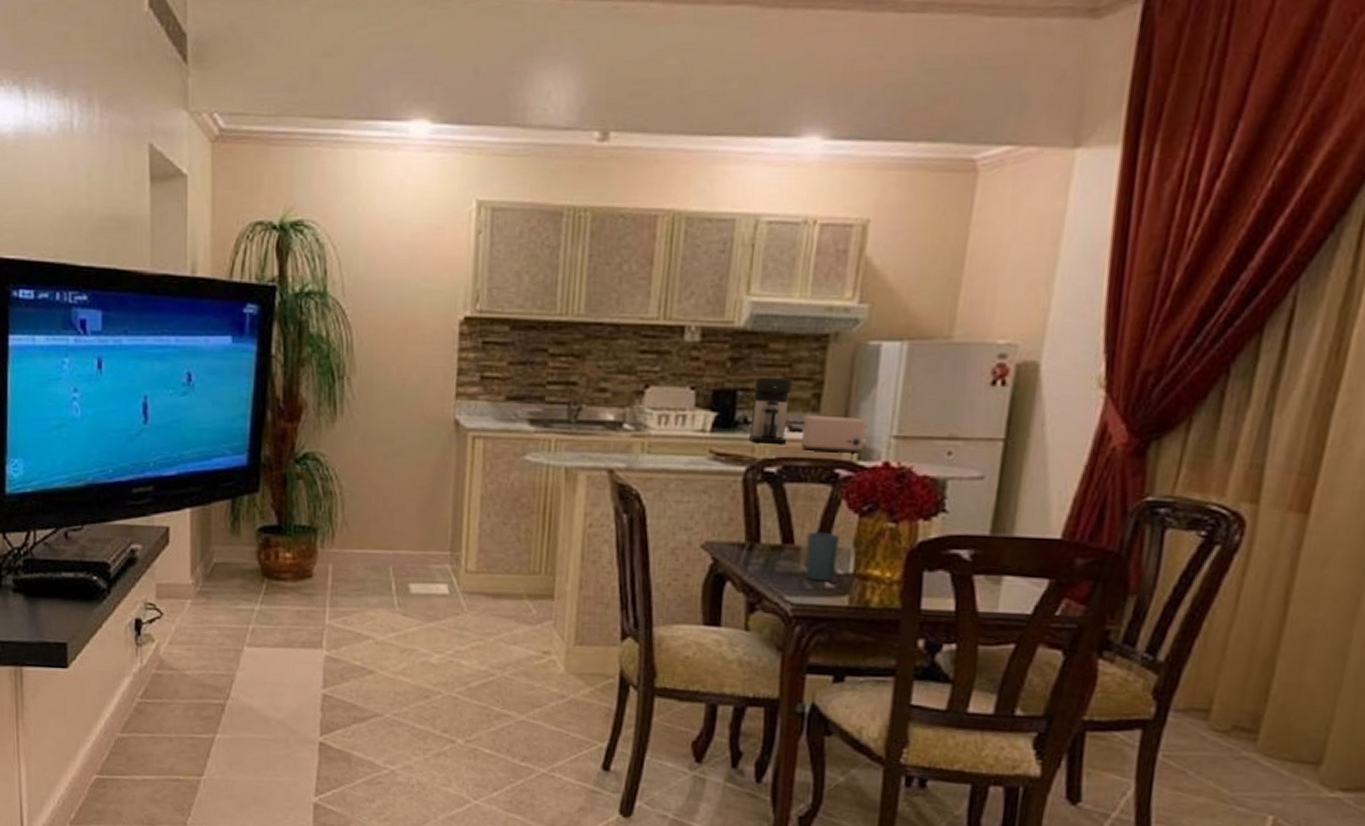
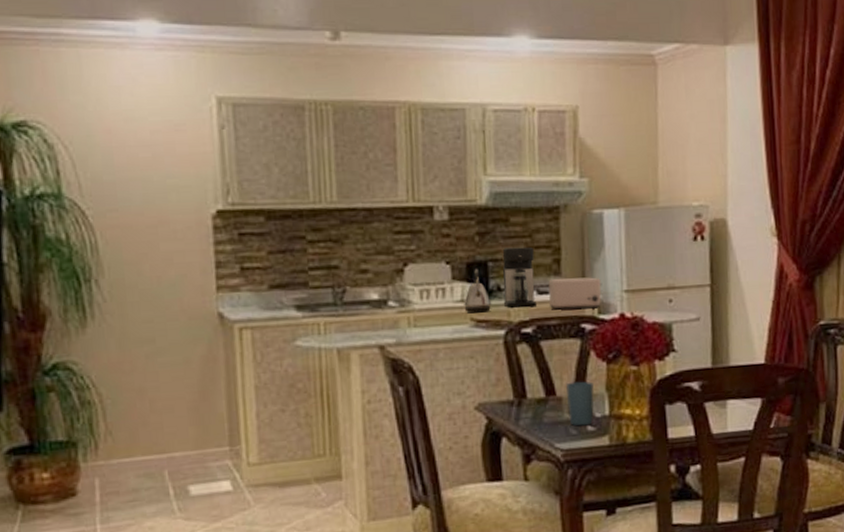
kettle: none [704,398,736,445] -> present [464,269,492,314]

